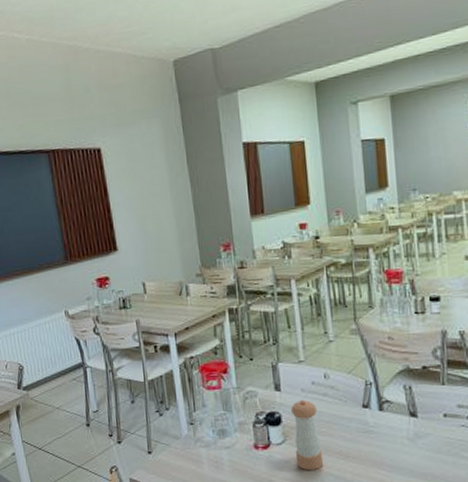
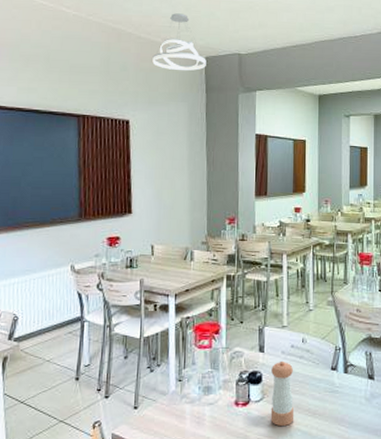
pendant light: none [115,13,176,83] -> present [152,13,206,71]

